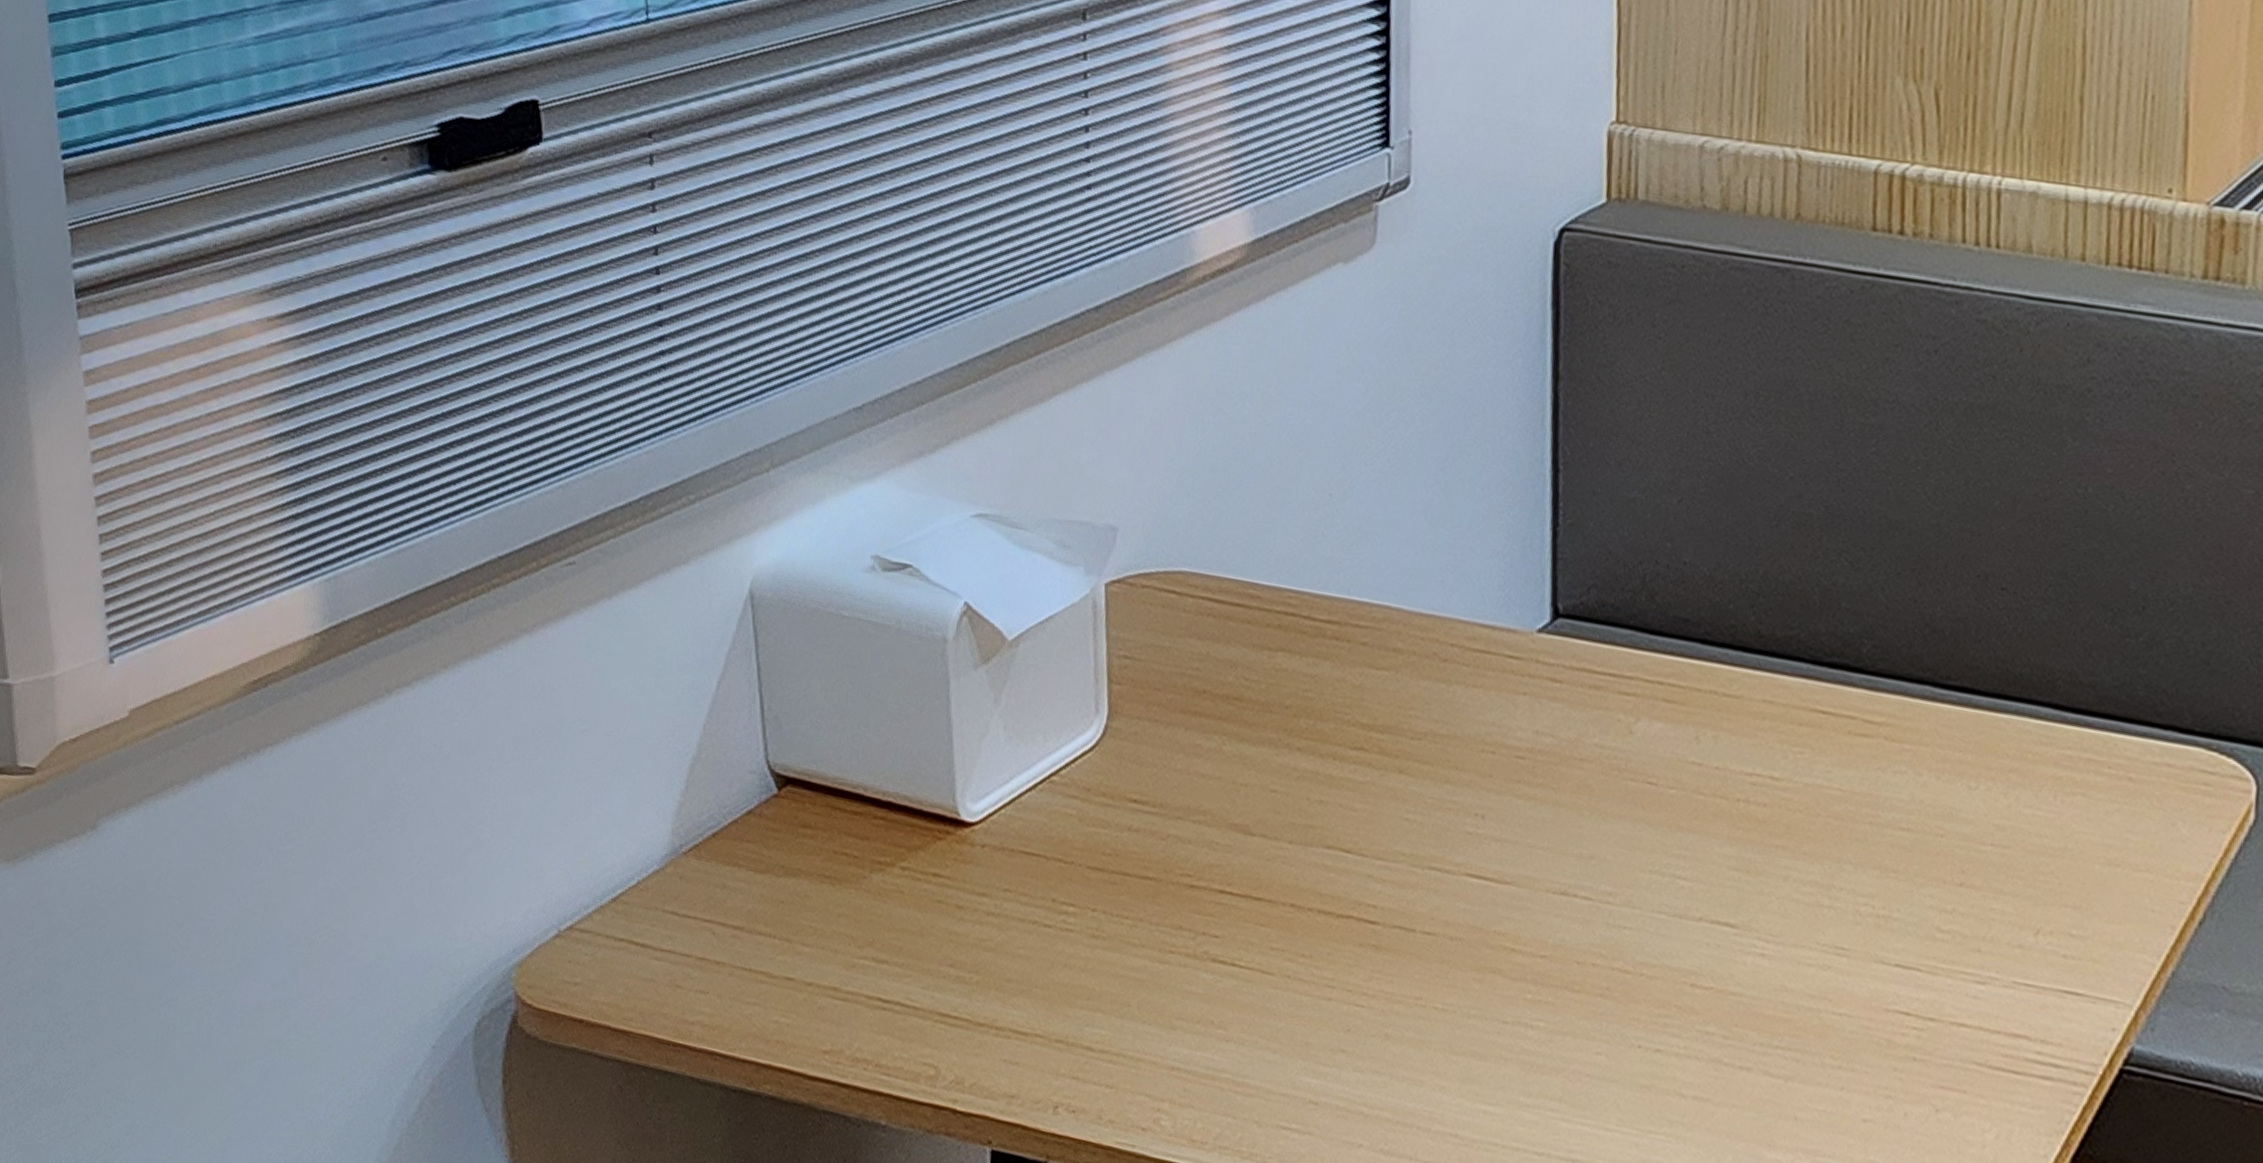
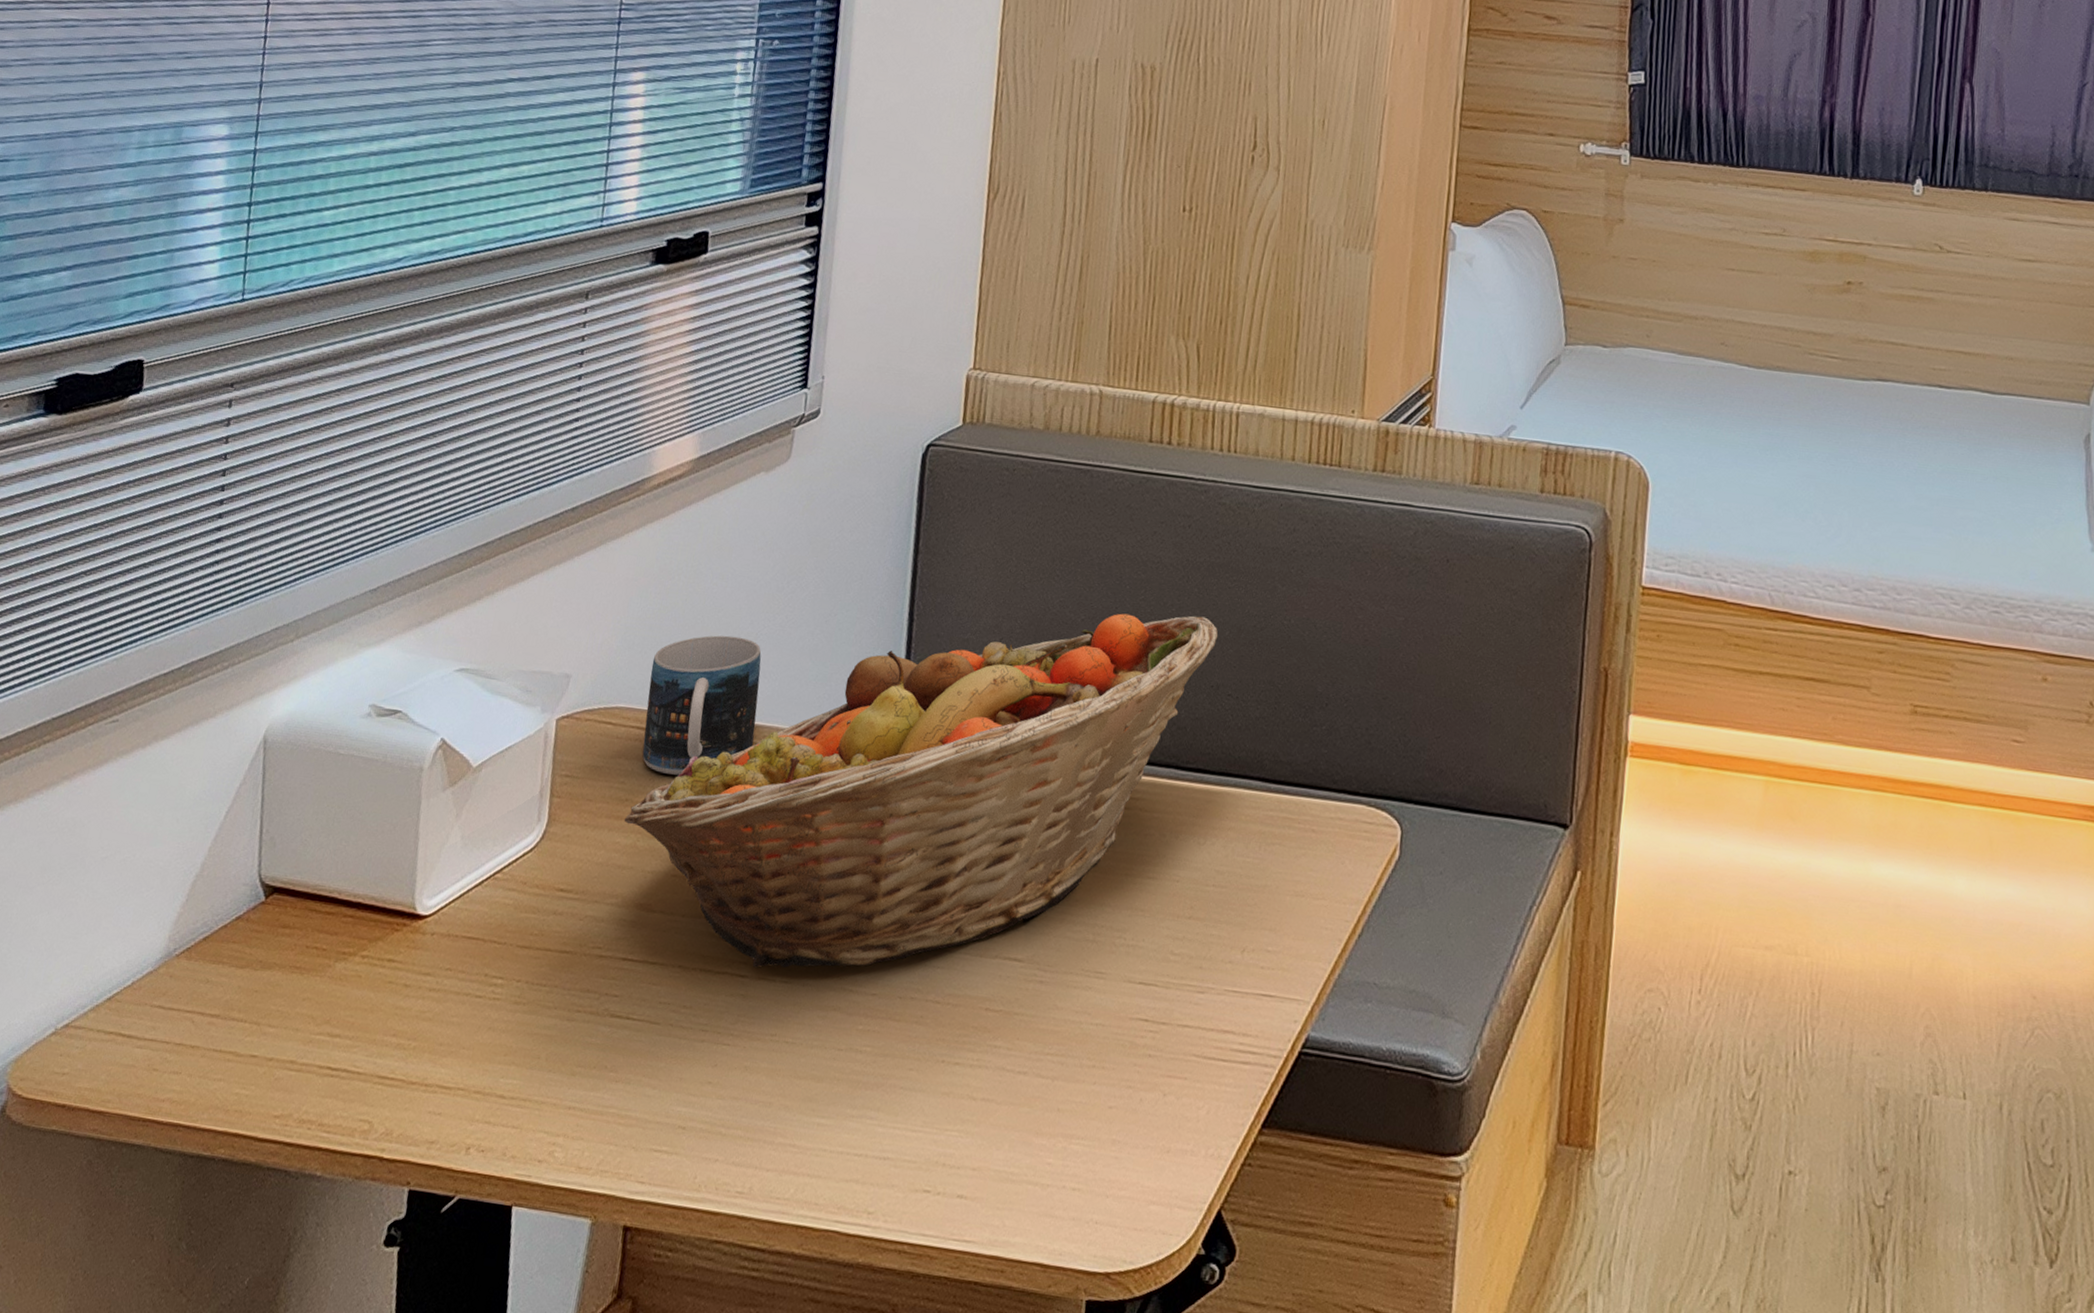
fruit basket: none [1203,470,1984,920] -> present [624,613,1219,968]
mug: none [1218,482,1361,663] -> present [642,635,761,775]

